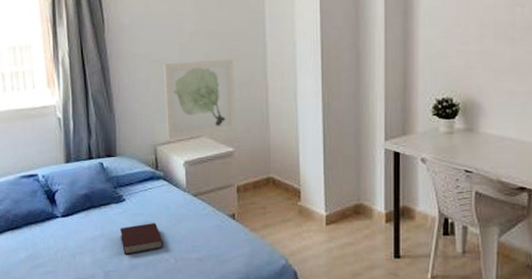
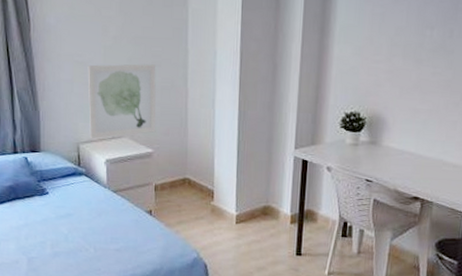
book: present [121,223,163,255] -> none [44,215,84,244]

